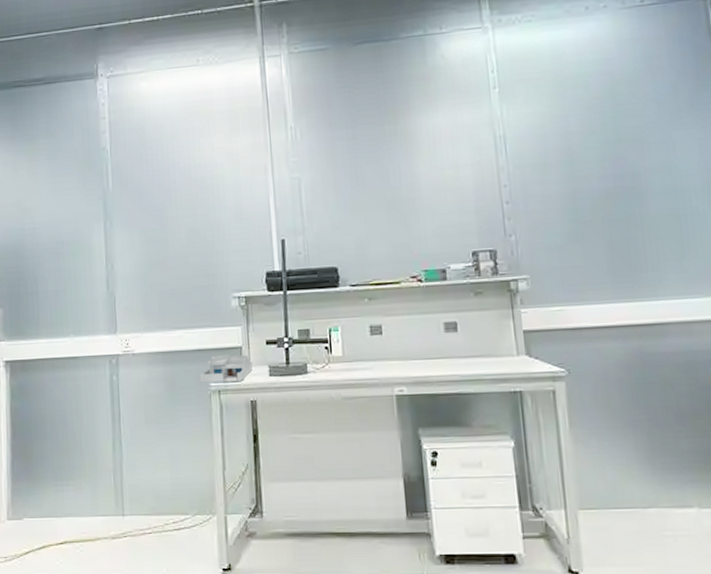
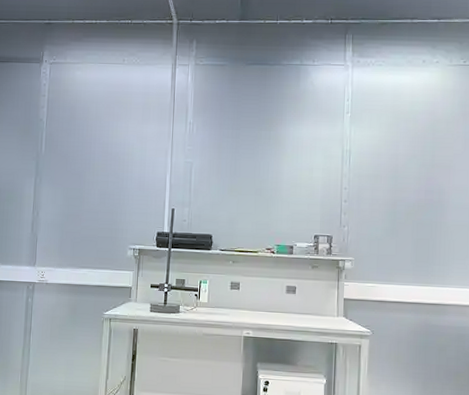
desk organizer: present [200,355,253,383] -> none [97,291,138,313]

